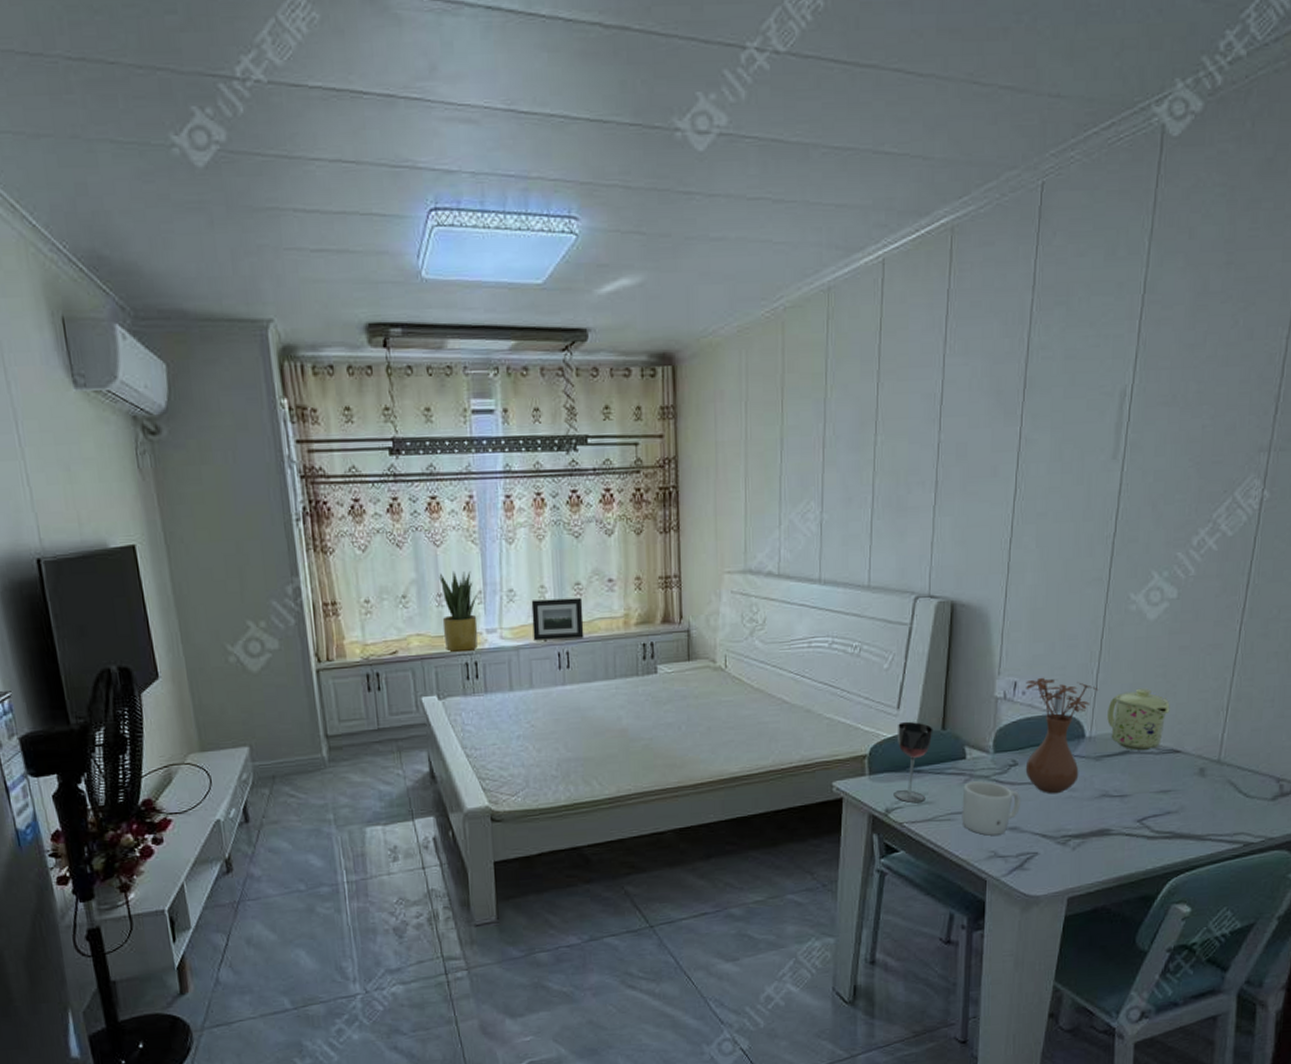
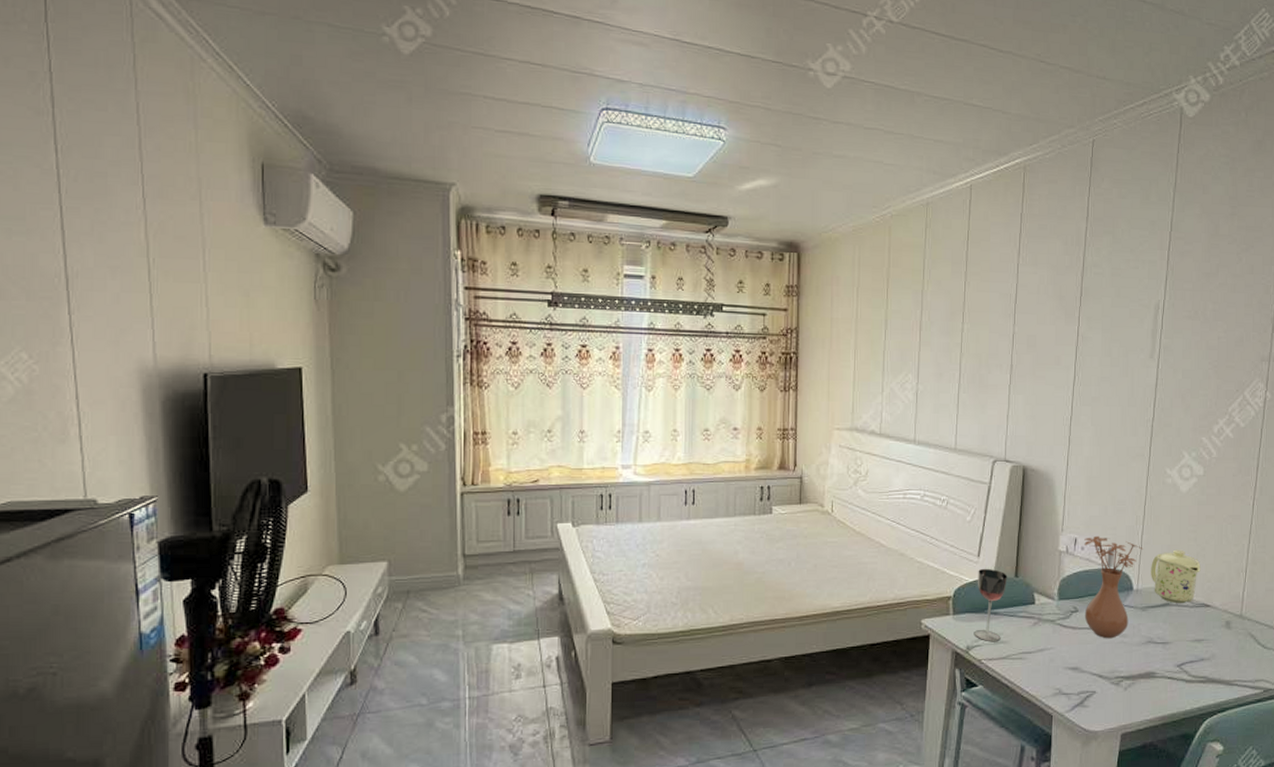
planter: present [439,570,479,652] -> none [582,411,617,483]
picture frame: present [531,597,584,641] -> none [664,442,710,478]
mug: present [962,781,1022,836] -> none [1031,624,1082,674]

